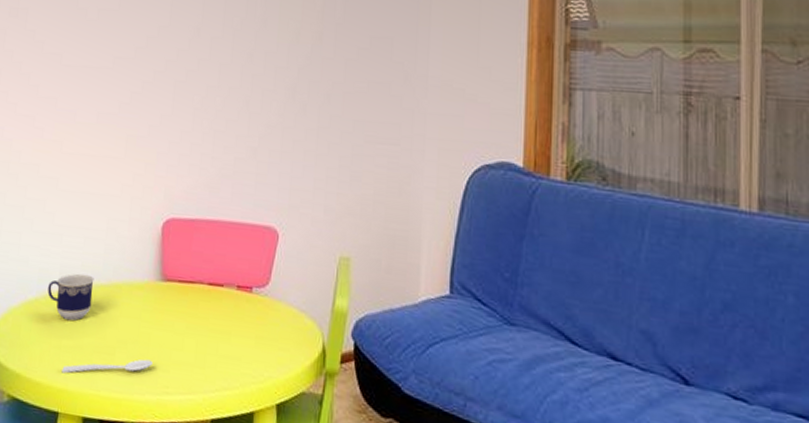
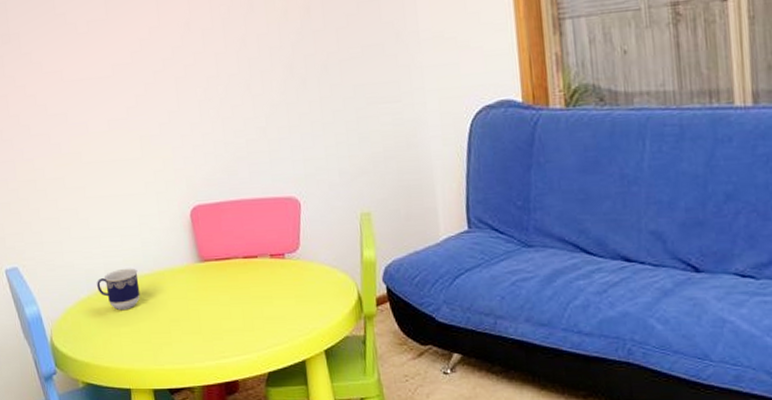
spoon: present [61,359,153,374] -> none [125,331,206,356]

